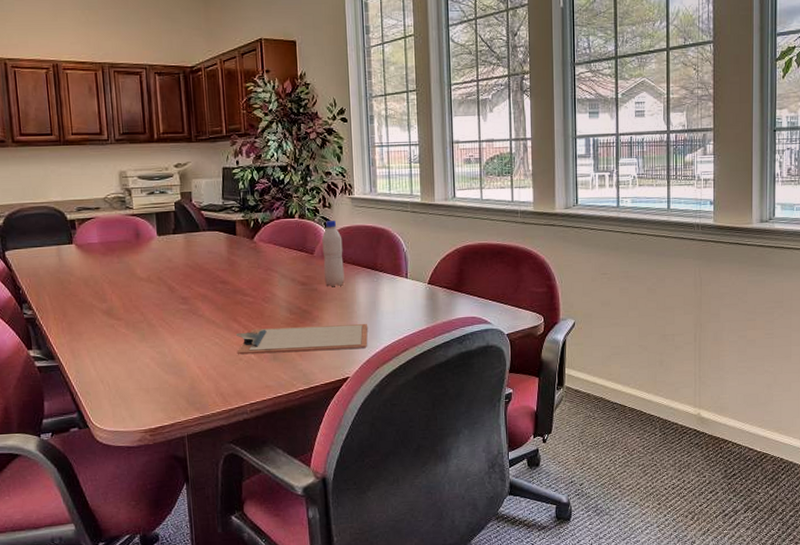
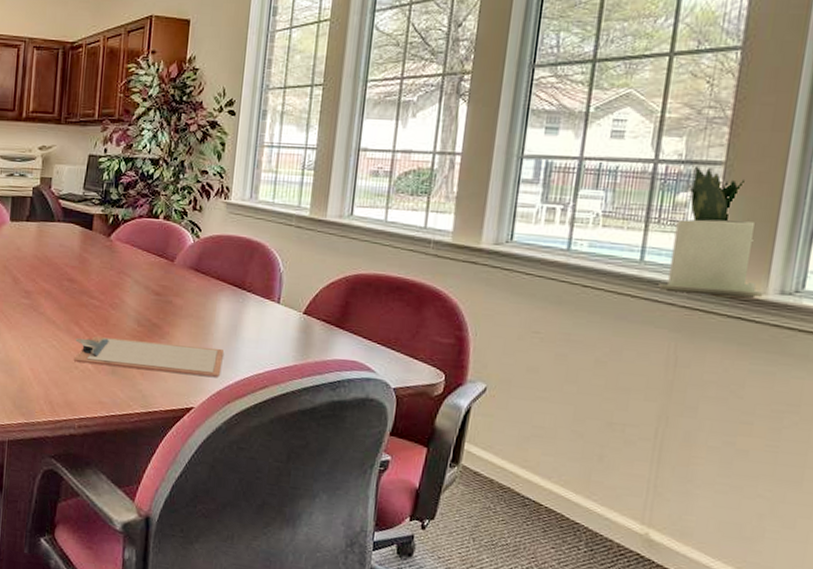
water bottle: present [322,220,345,287] -> none [181,225,210,302]
planter: none [682,133,751,231] -> present [658,166,766,299]

